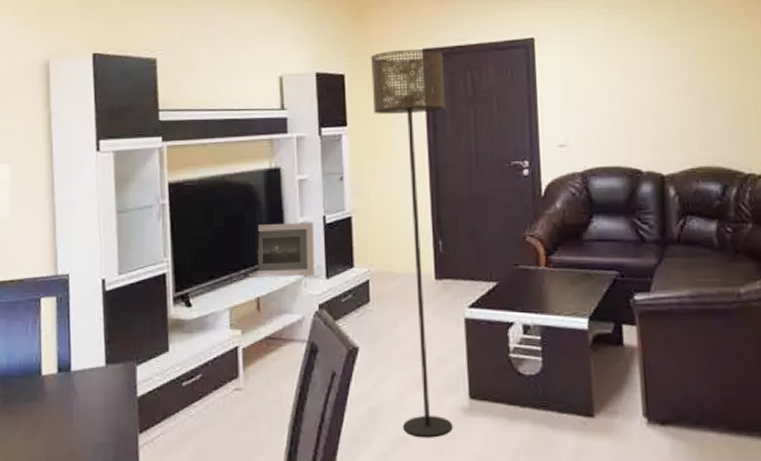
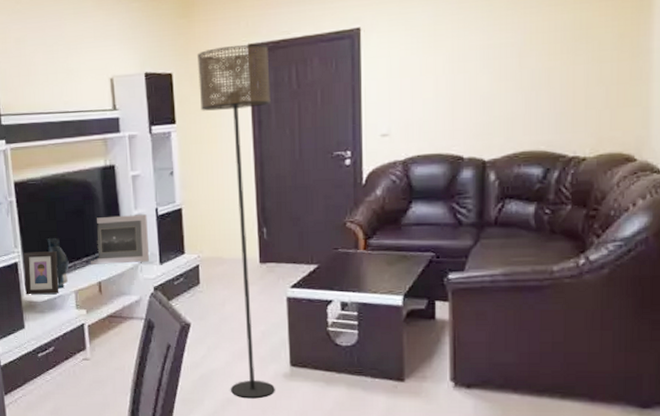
picture frame: none [173,262,212,312] -> present [23,251,59,295]
vase: none [200,247,225,305] -> present [46,238,69,289]

